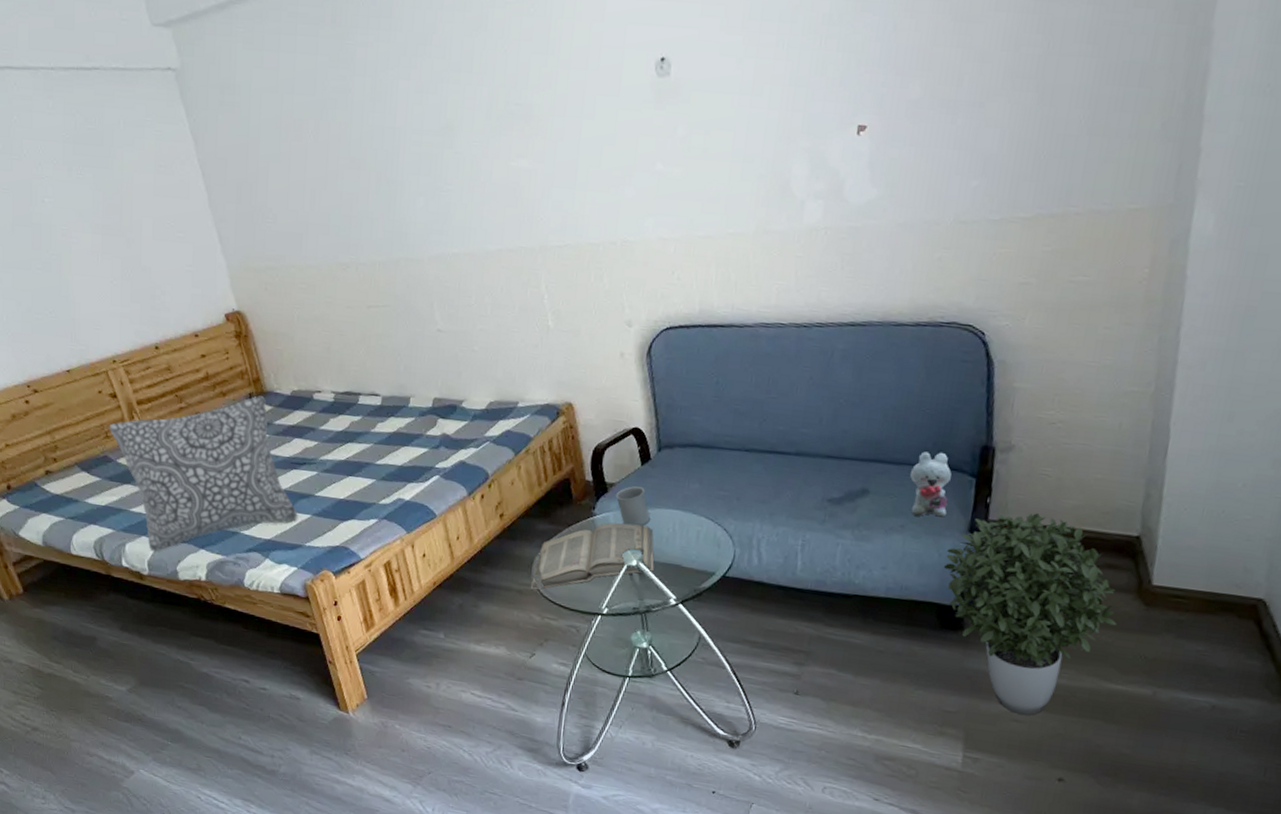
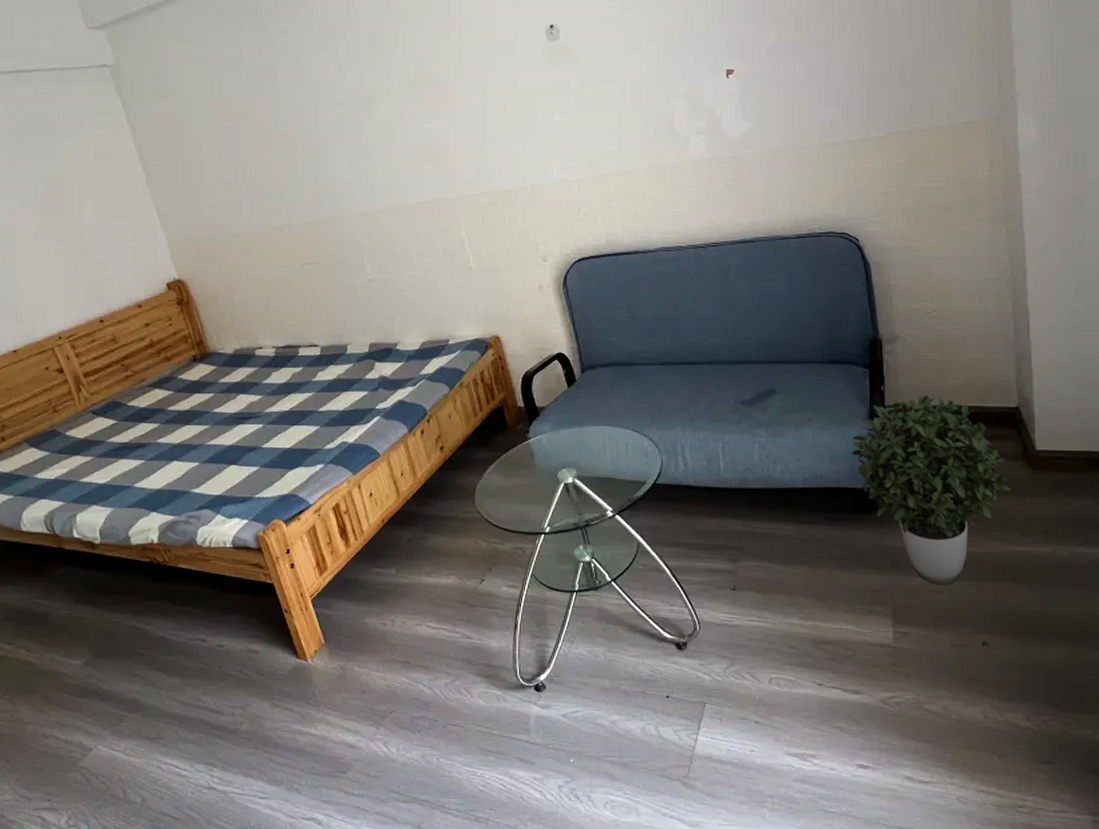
pillow: present [109,395,298,552] -> none [56,357,246,520]
book: present [530,523,655,591] -> none [474,443,589,518]
mug: present [615,486,650,527] -> none [547,408,581,445]
plush toy: present [910,451,952,518] -> none [811,348,848,409]

